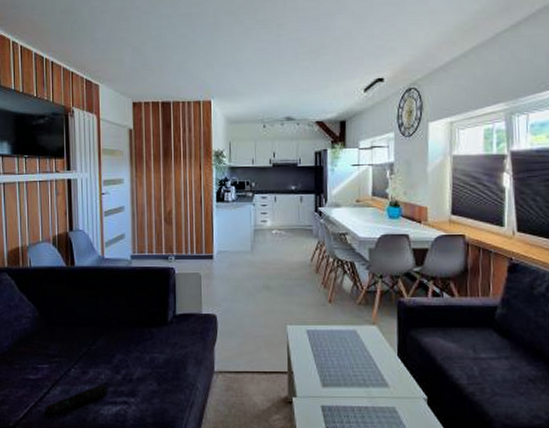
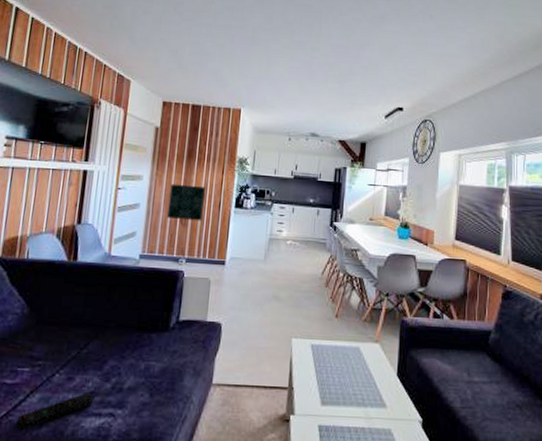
wall art: none [151,183,186,219] -> present [167,183,206,221]

